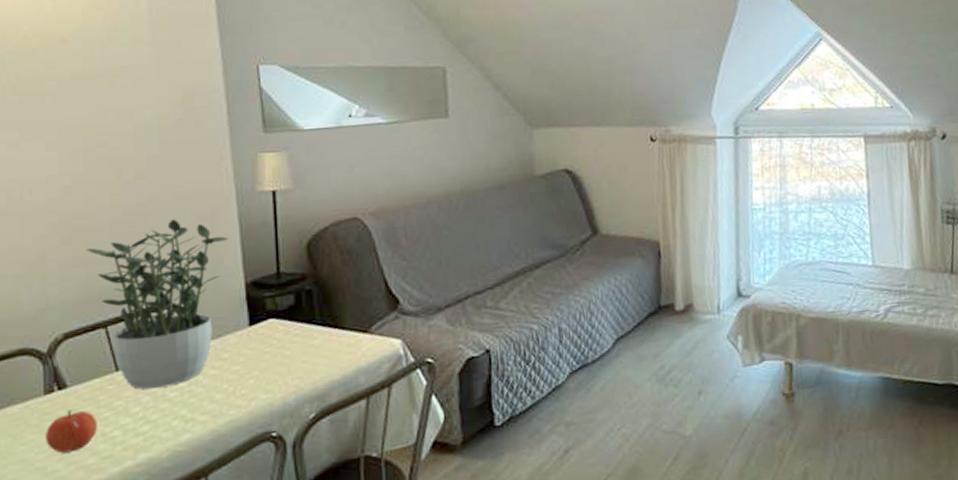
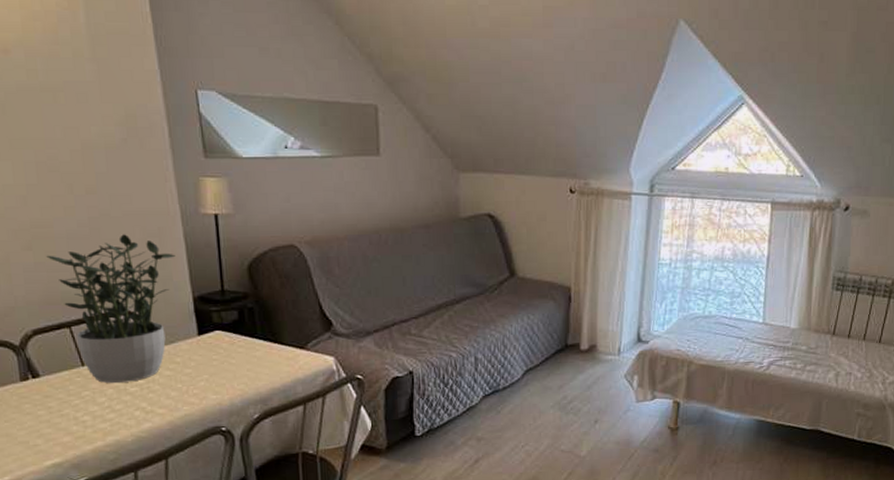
apple: present [46,410,97,453] -> none [25,395,70,431]

